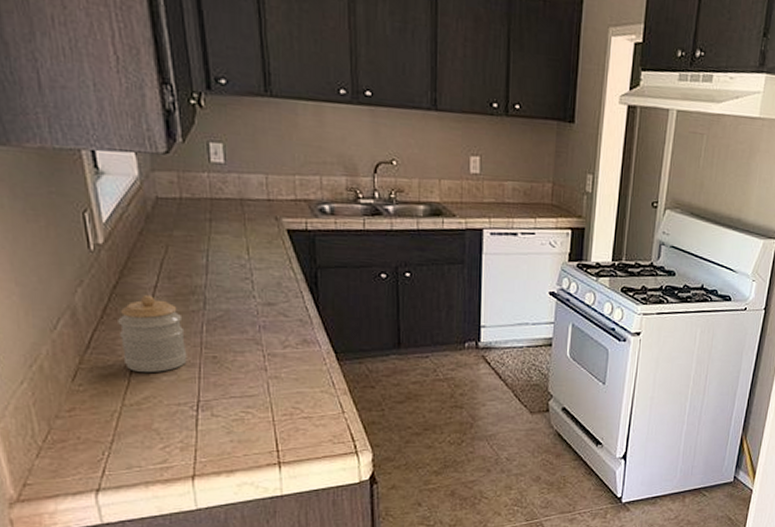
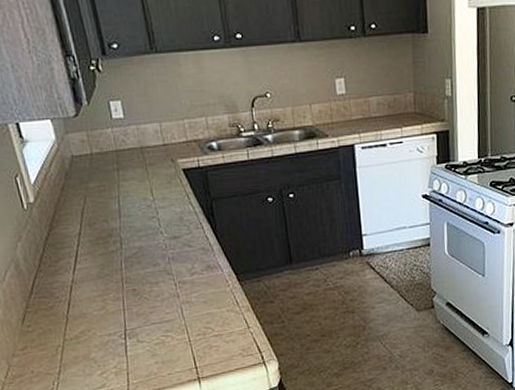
jar: present [118,294,187,372] -> none [52,241,113,310]

